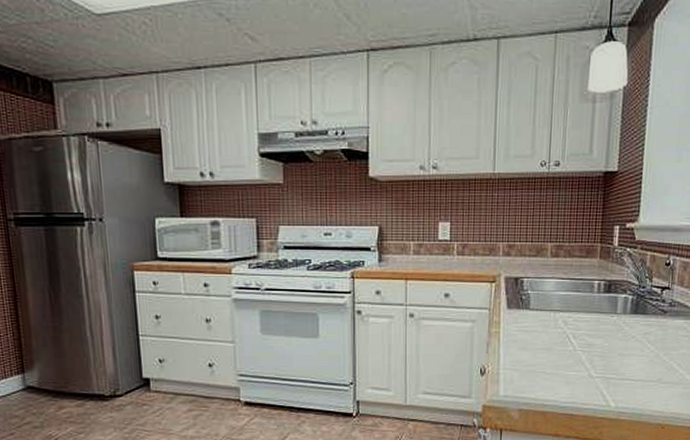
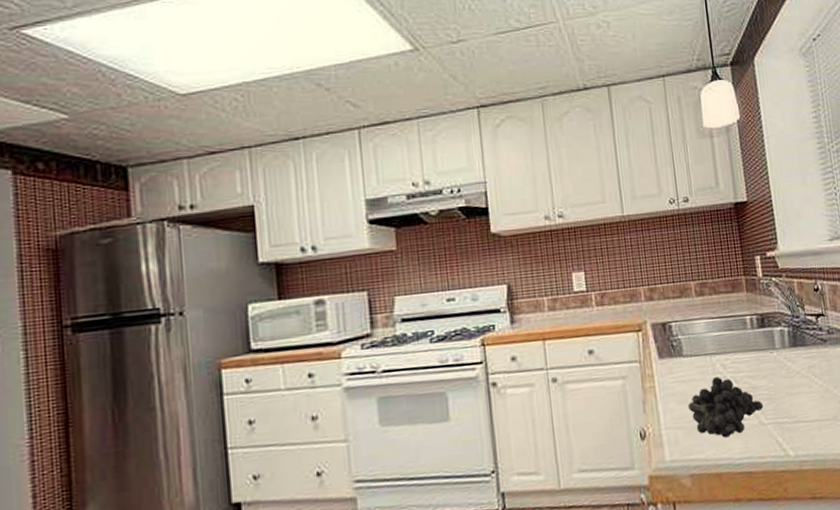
fruit: none [527,331,596,384] -> present [688,377,764,438]

